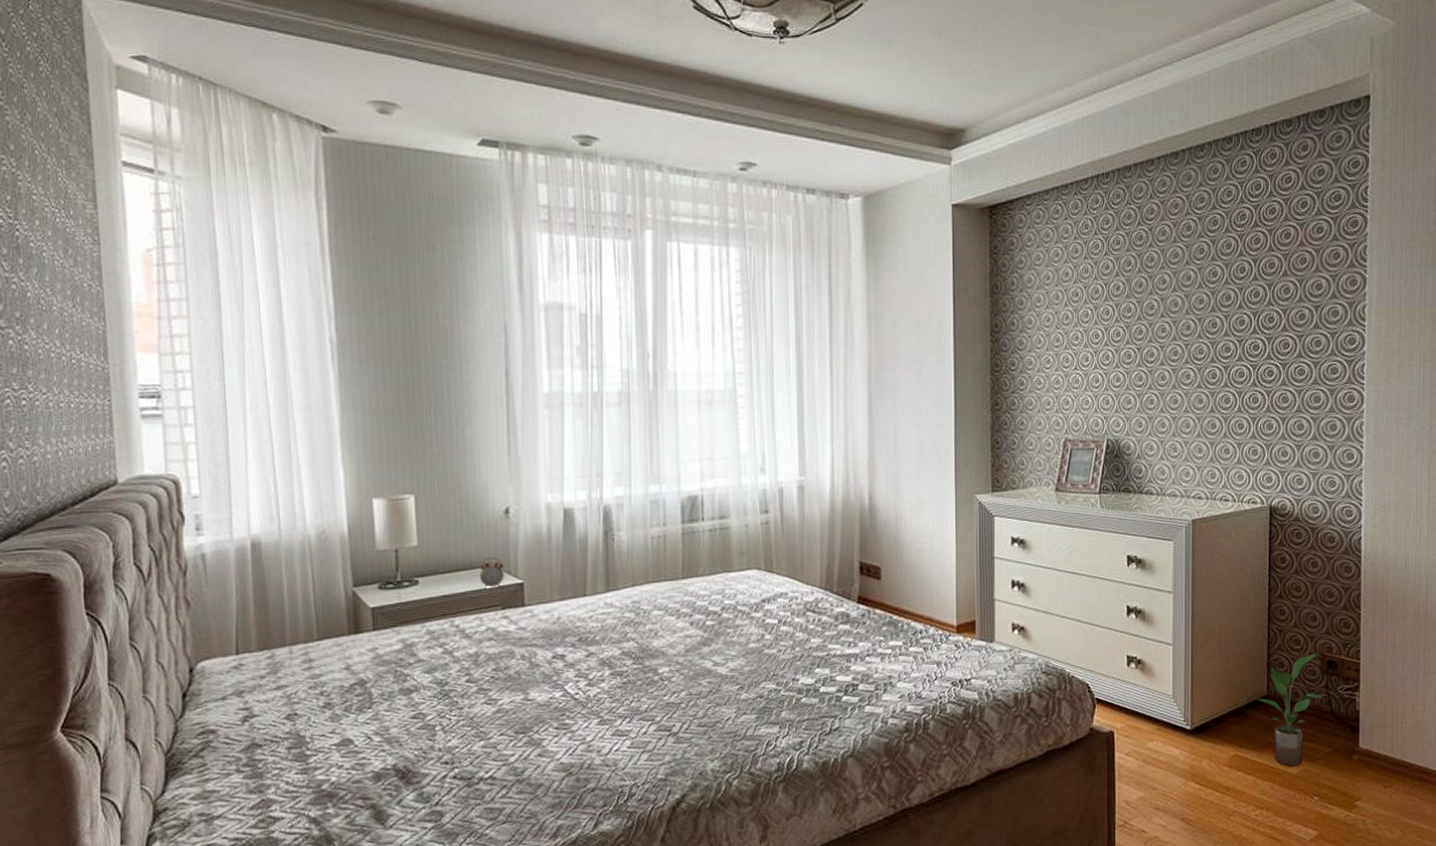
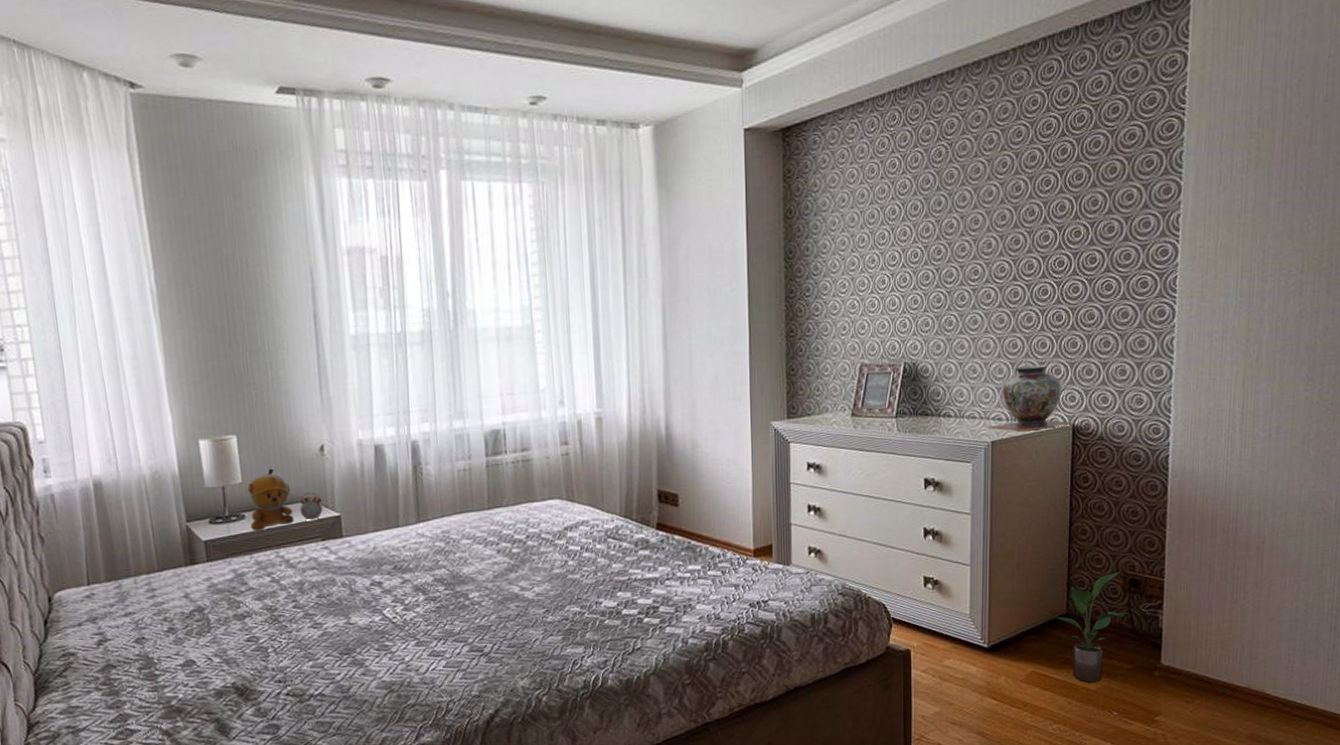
stuffed bear: none [423,531,472,598] -> present [247,468,294,531]
decorative vase: none [1188,445,1269,511] -> present [988,364,1072,432]

